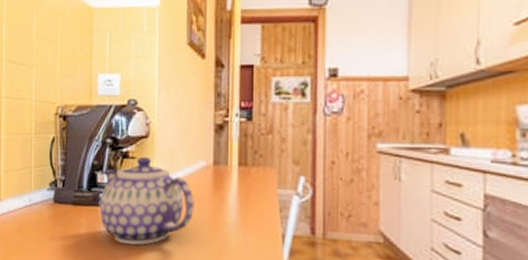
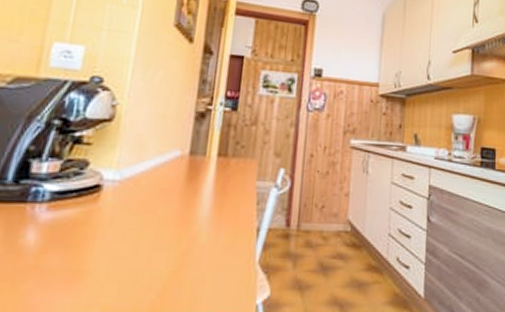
teapot: present [99,156,194,245] -> none [27,142,162,251]

